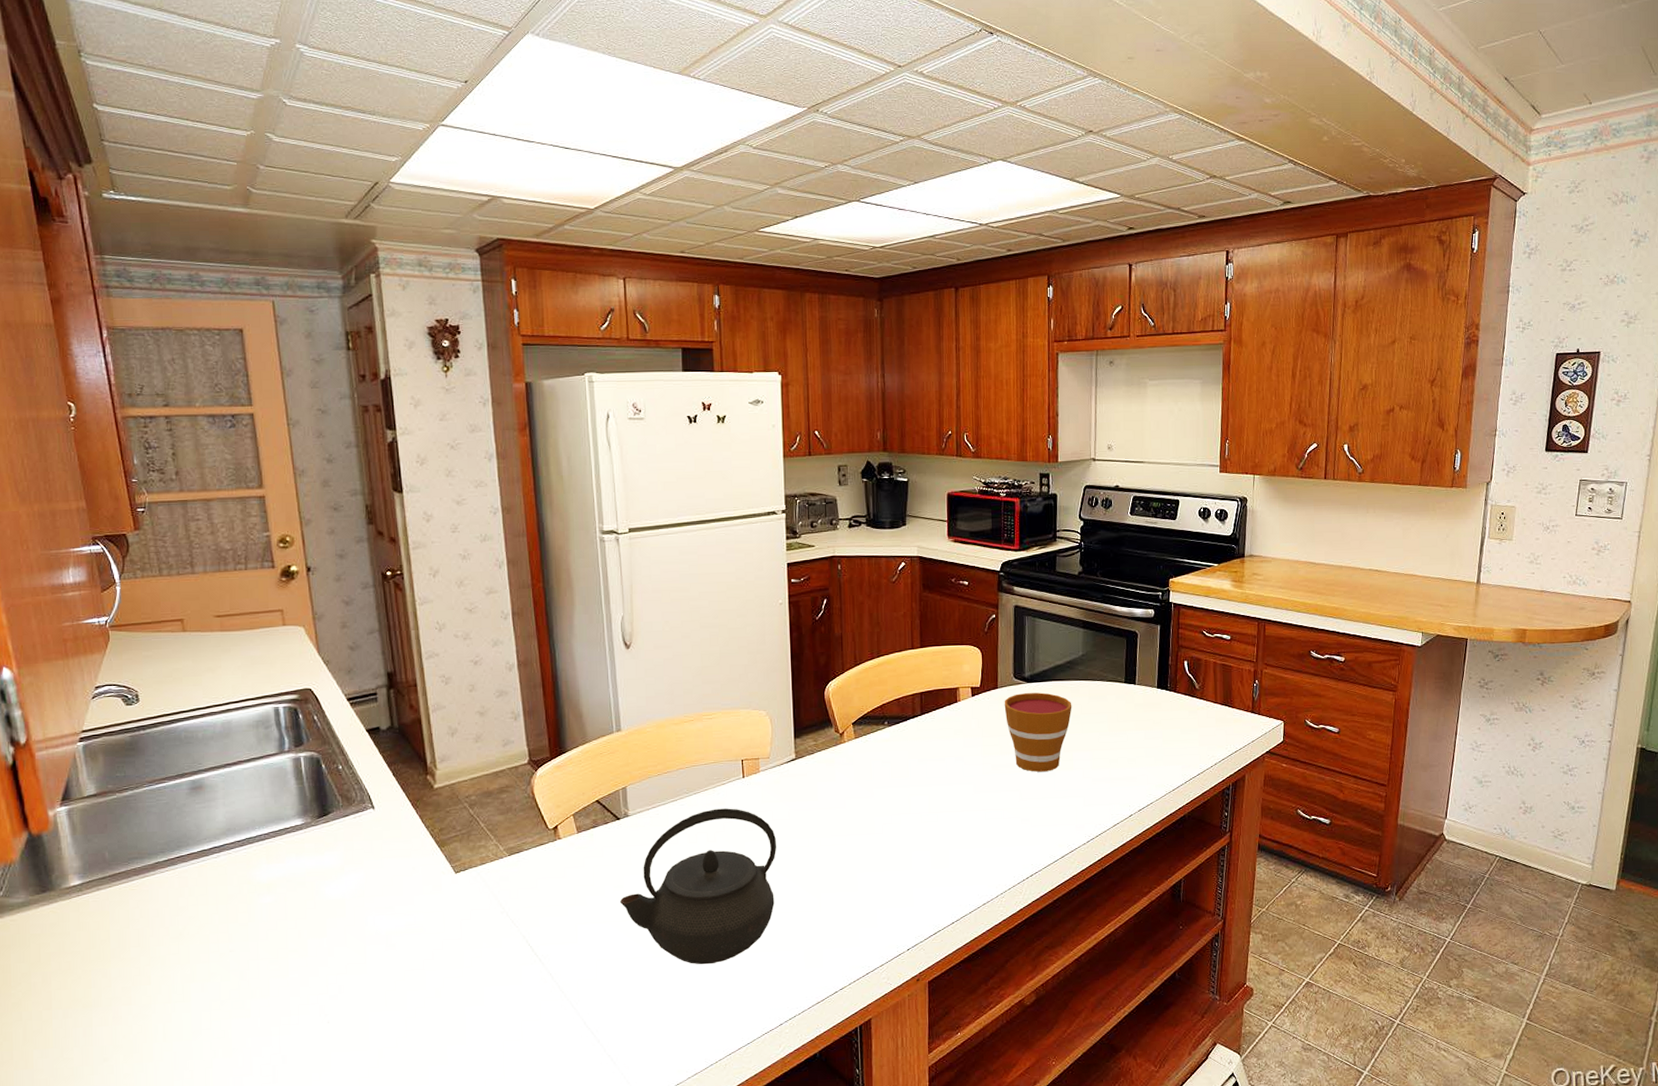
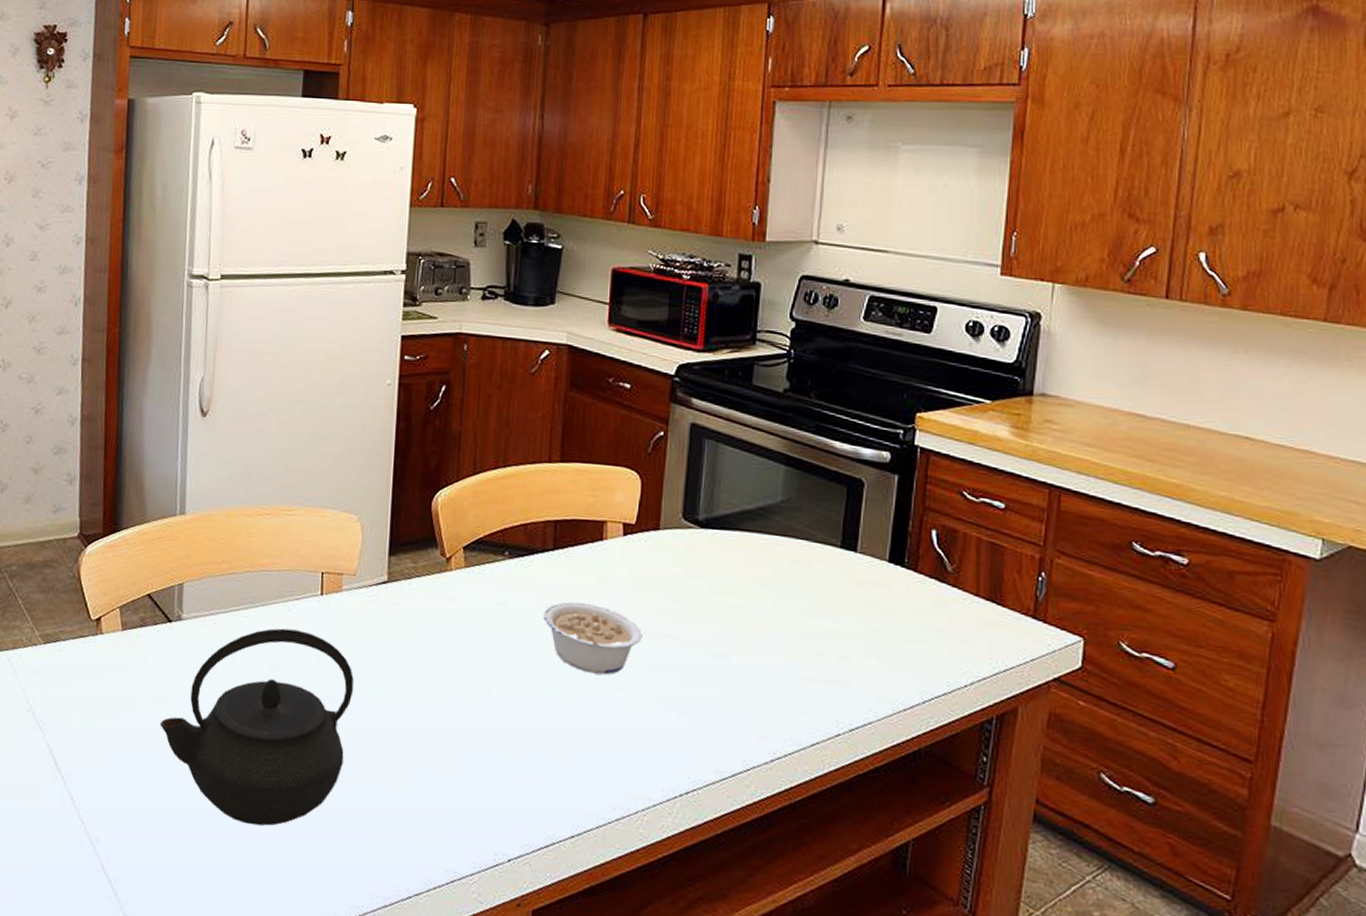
legume: none [918,751,992,802] -> present [543,601,643,675]
cup: present [1004,692,1072,772] -> none [666,540,762,653]

